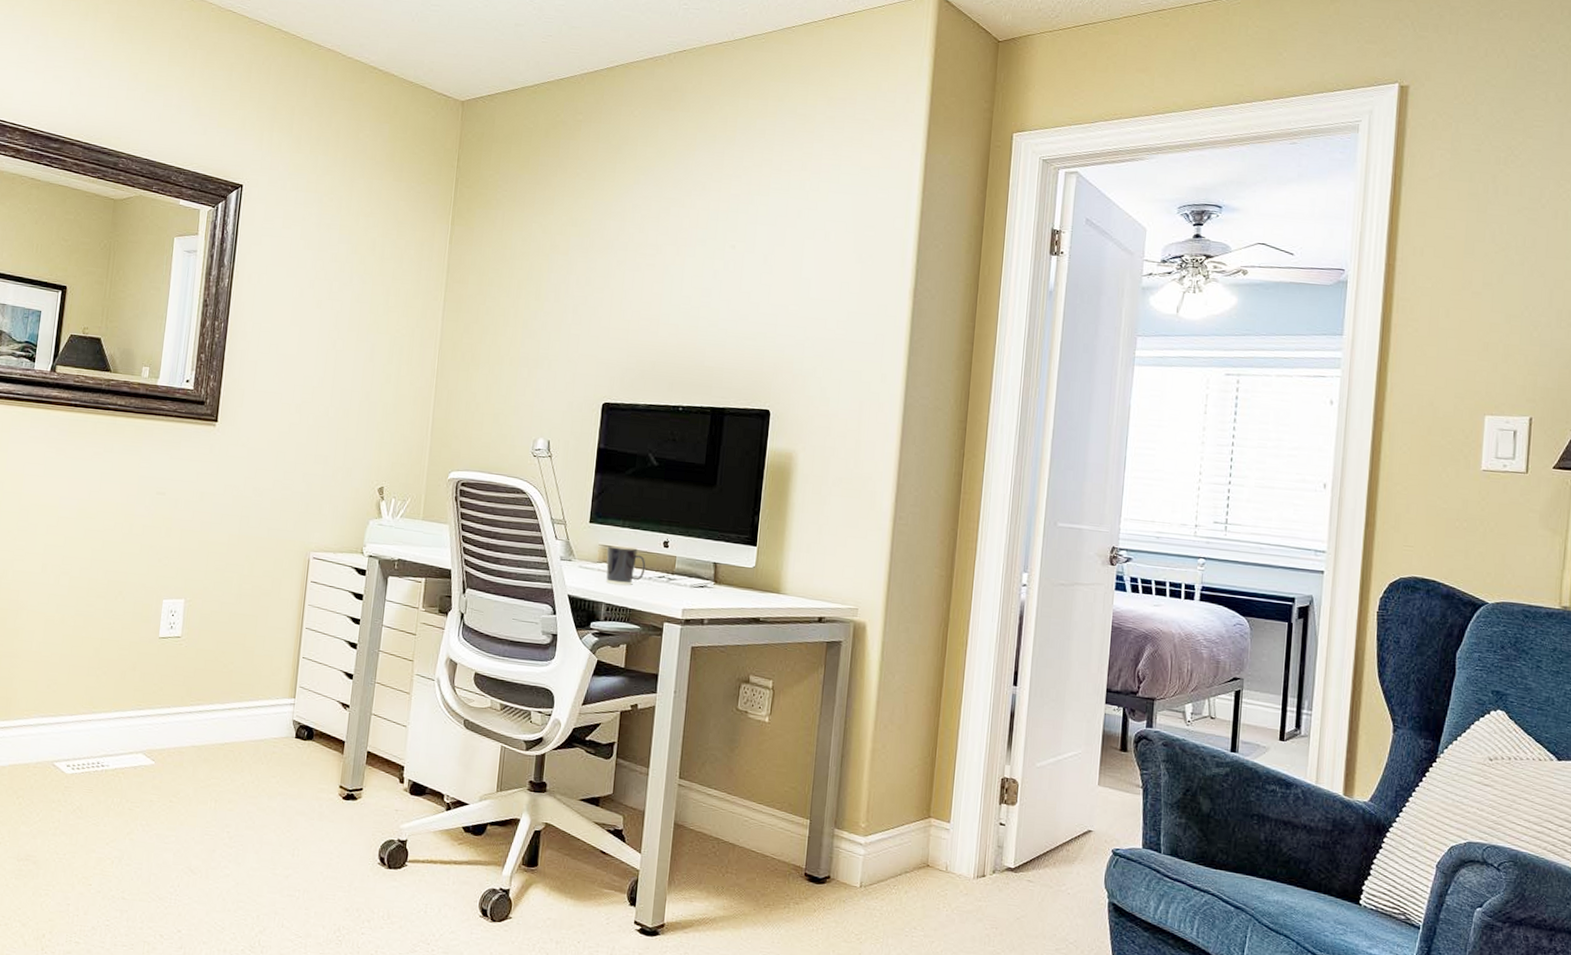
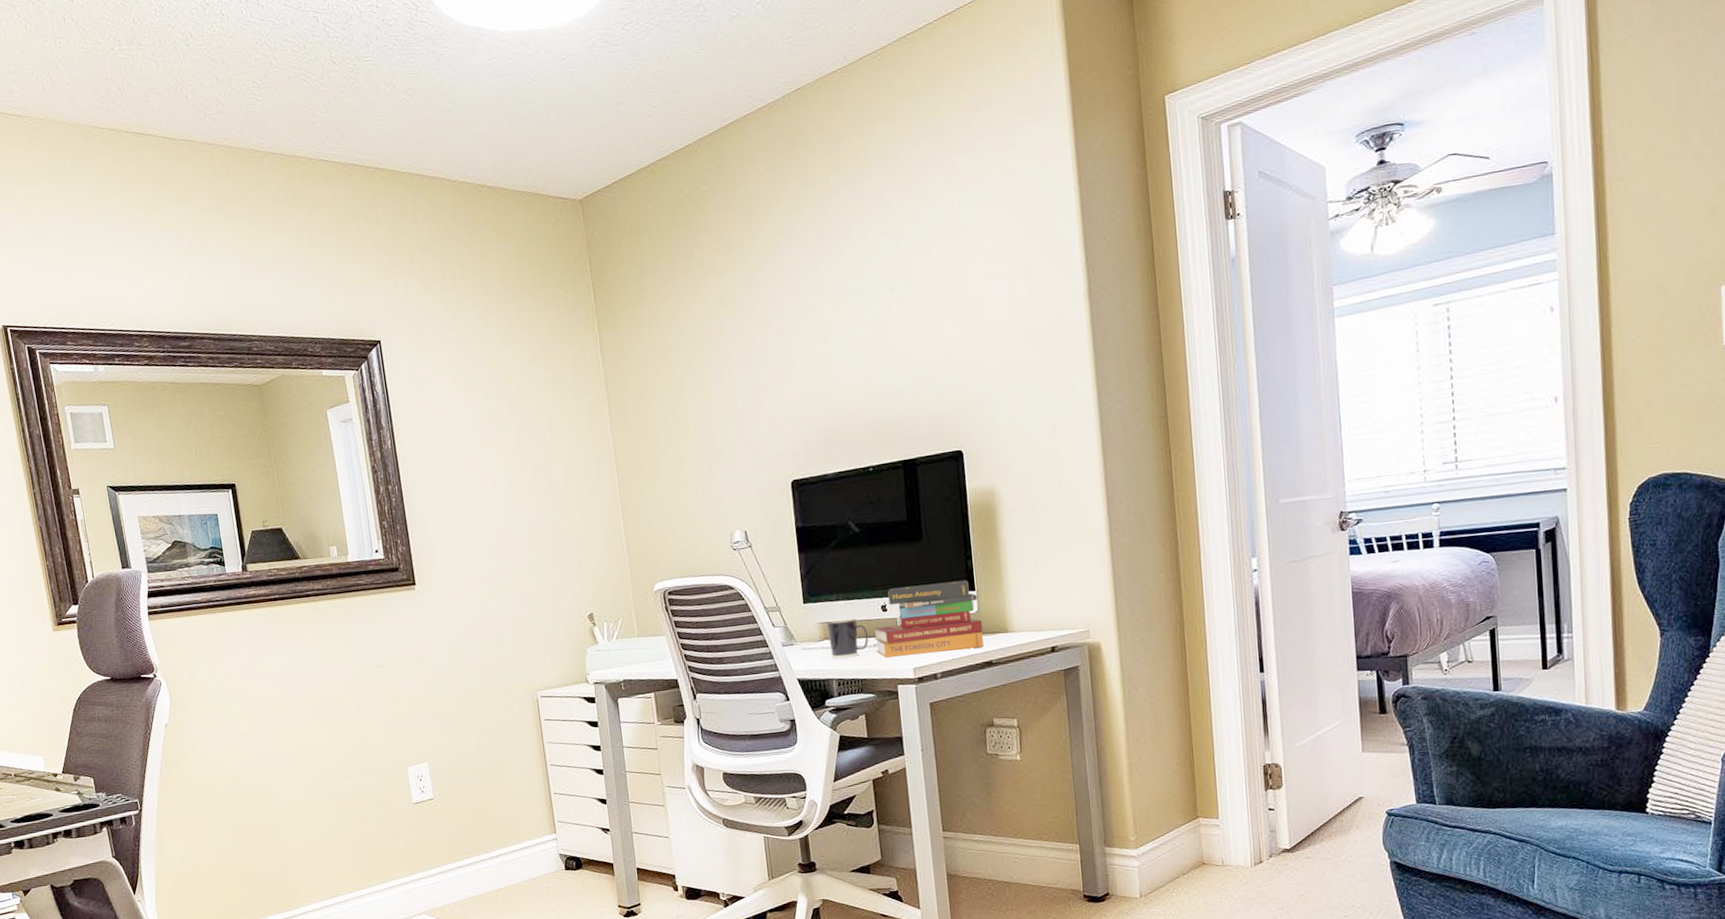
books: none [650,526,758,603] -> present [873,580,984,658]

